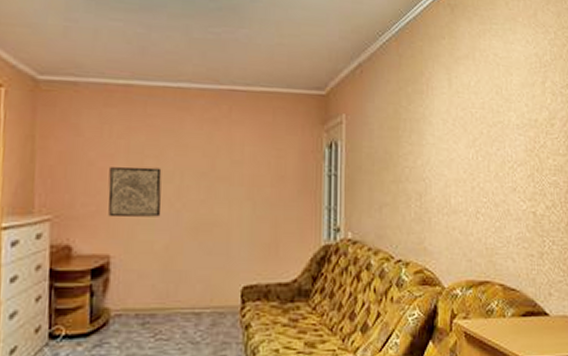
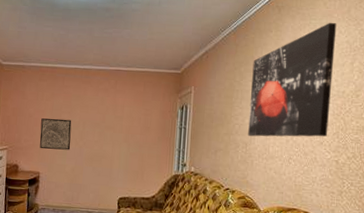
wall art: none [422,28,523,184] -> present [248,22,337,137]

